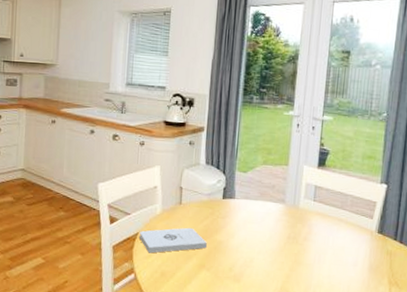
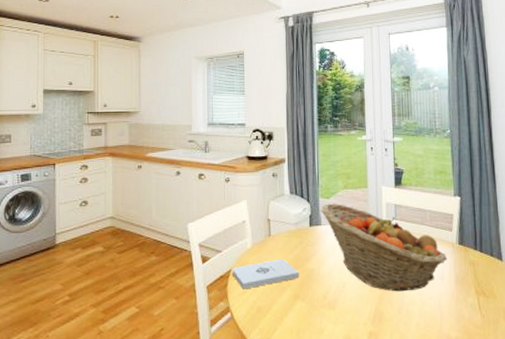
fruit basket: none [236,177,364,273] -> present [321,203,448,292]

